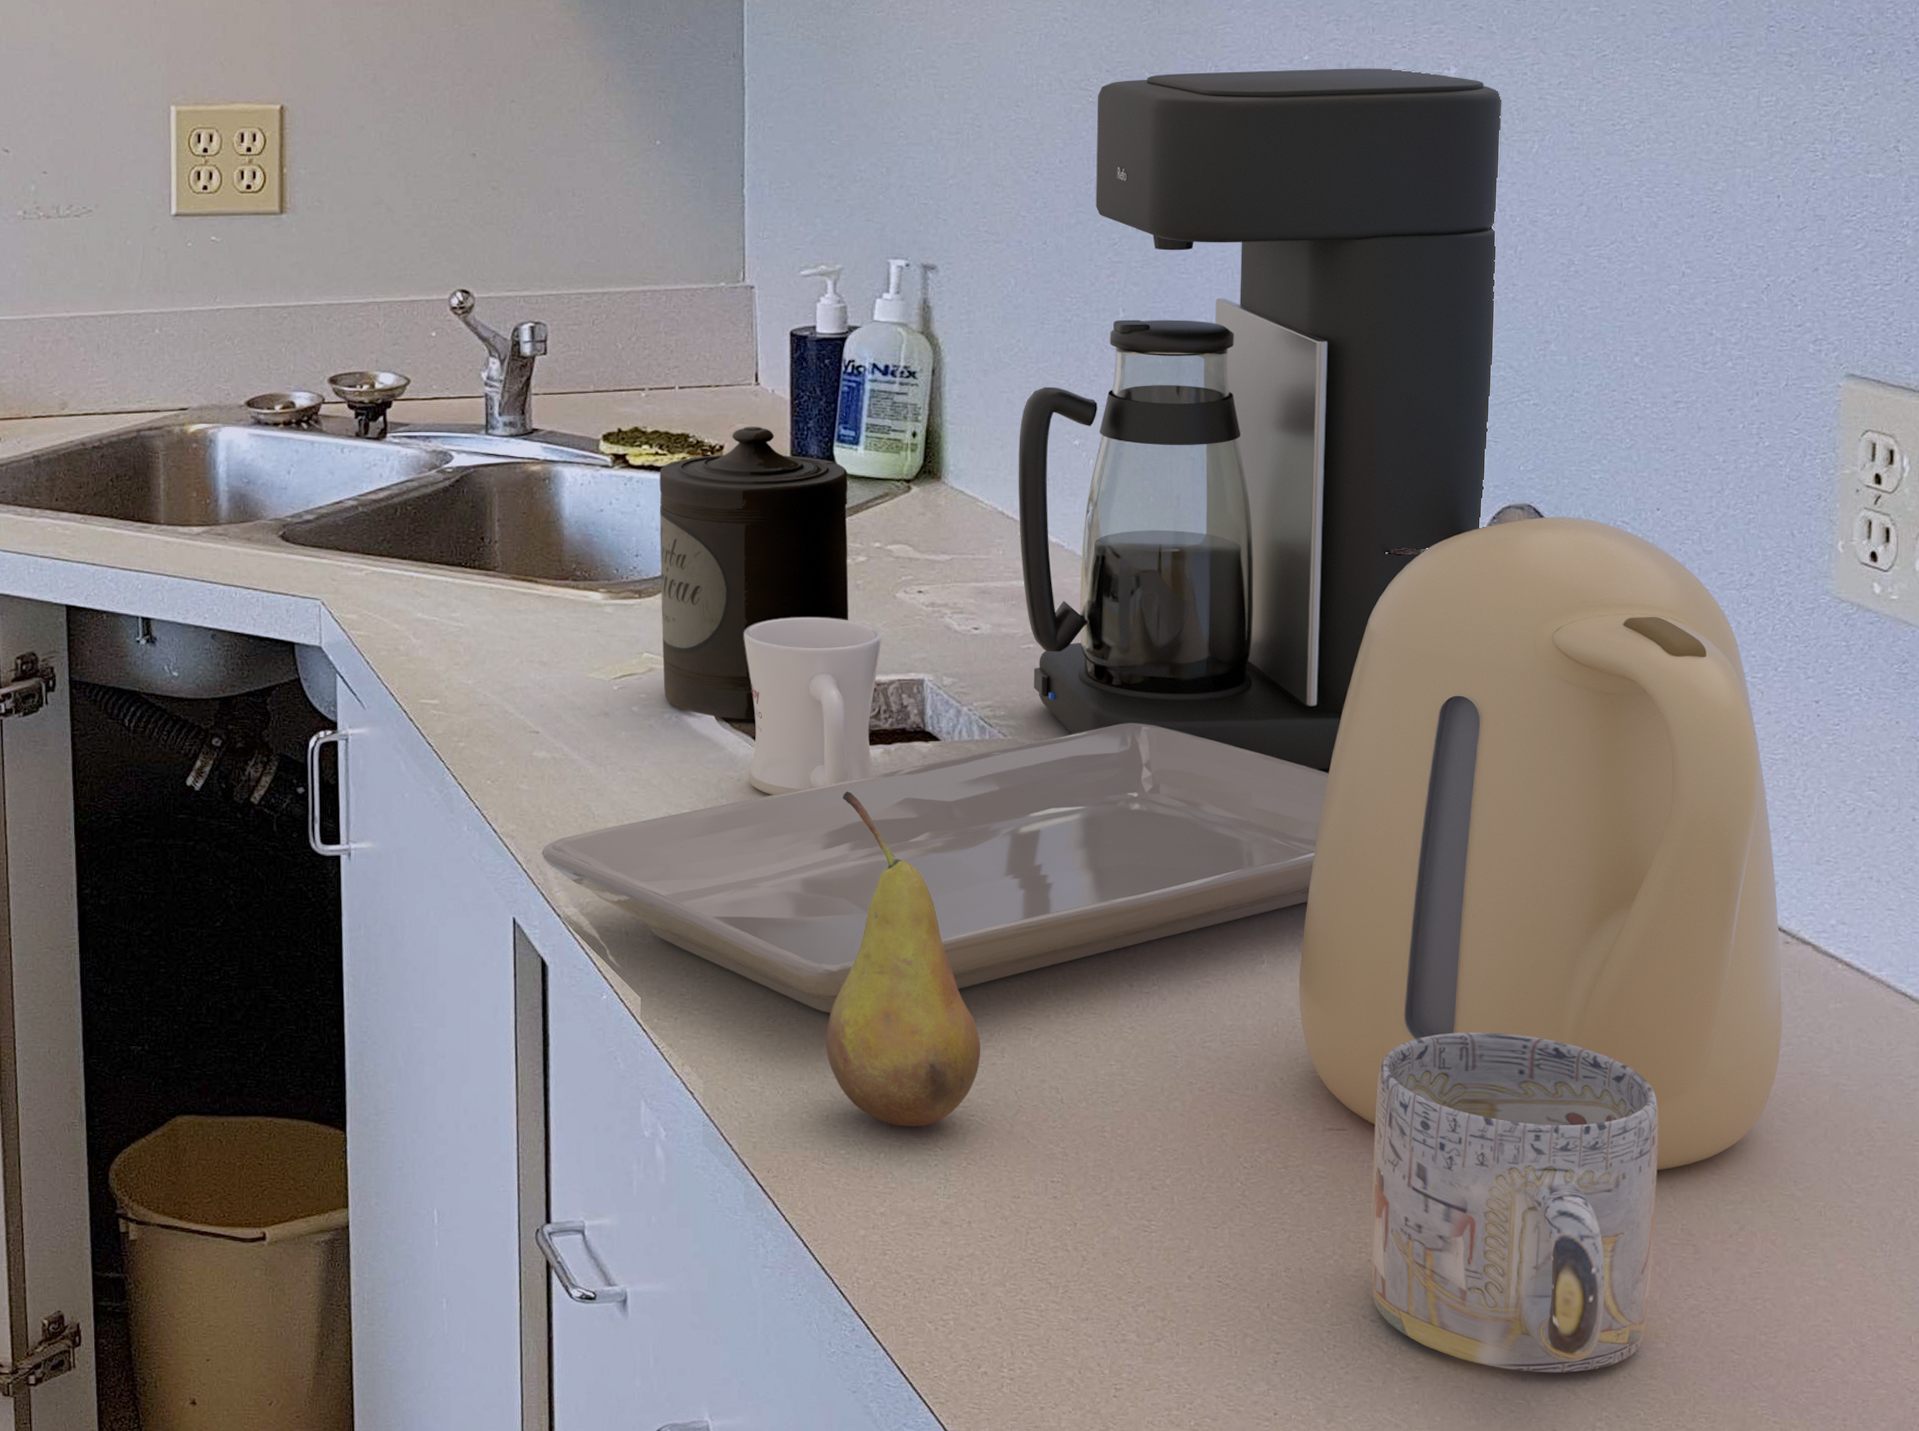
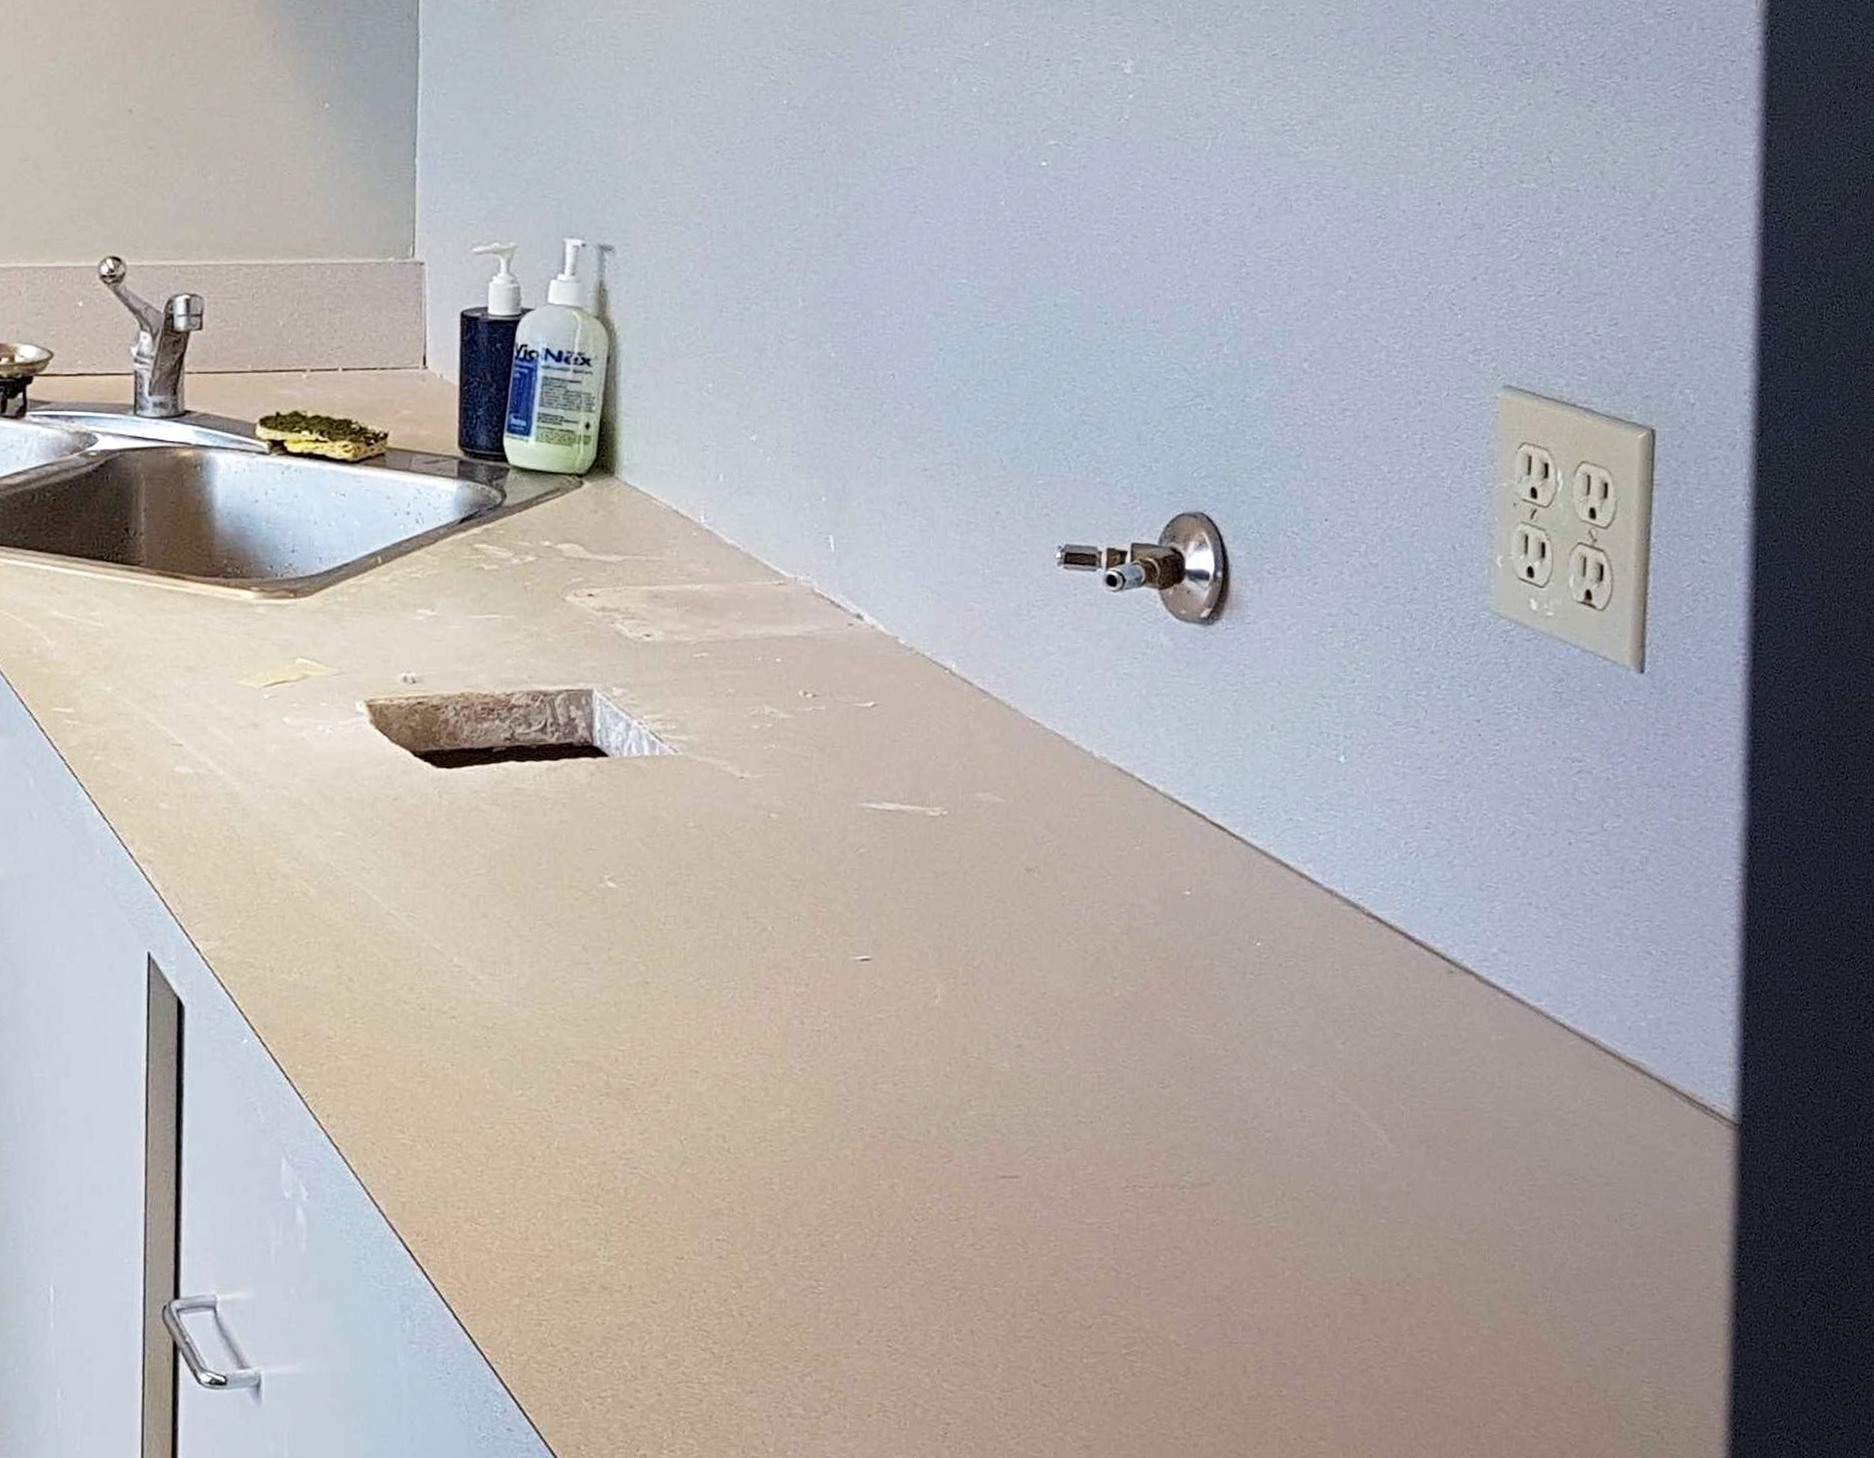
tray: present [542,723,1329,1014] -> none [181,738,1004,1057]
canister: present [659,427,849,720] -> none [317,413,518,733]
mug: present [744,617,882,795] -> none [404,620,550,815]
fruit: present [826,791,981,1127] -> none [482,811,646,1182]
coffee maker: present [1018,68,1502,769] -> none [693,54,1177,789]
kettle: present [1298,517,1783,1171] -> none [972,526,1447,1215]
mug: present [1371,1032,1659,1373] -> none [1043,1070,1329,1437]

